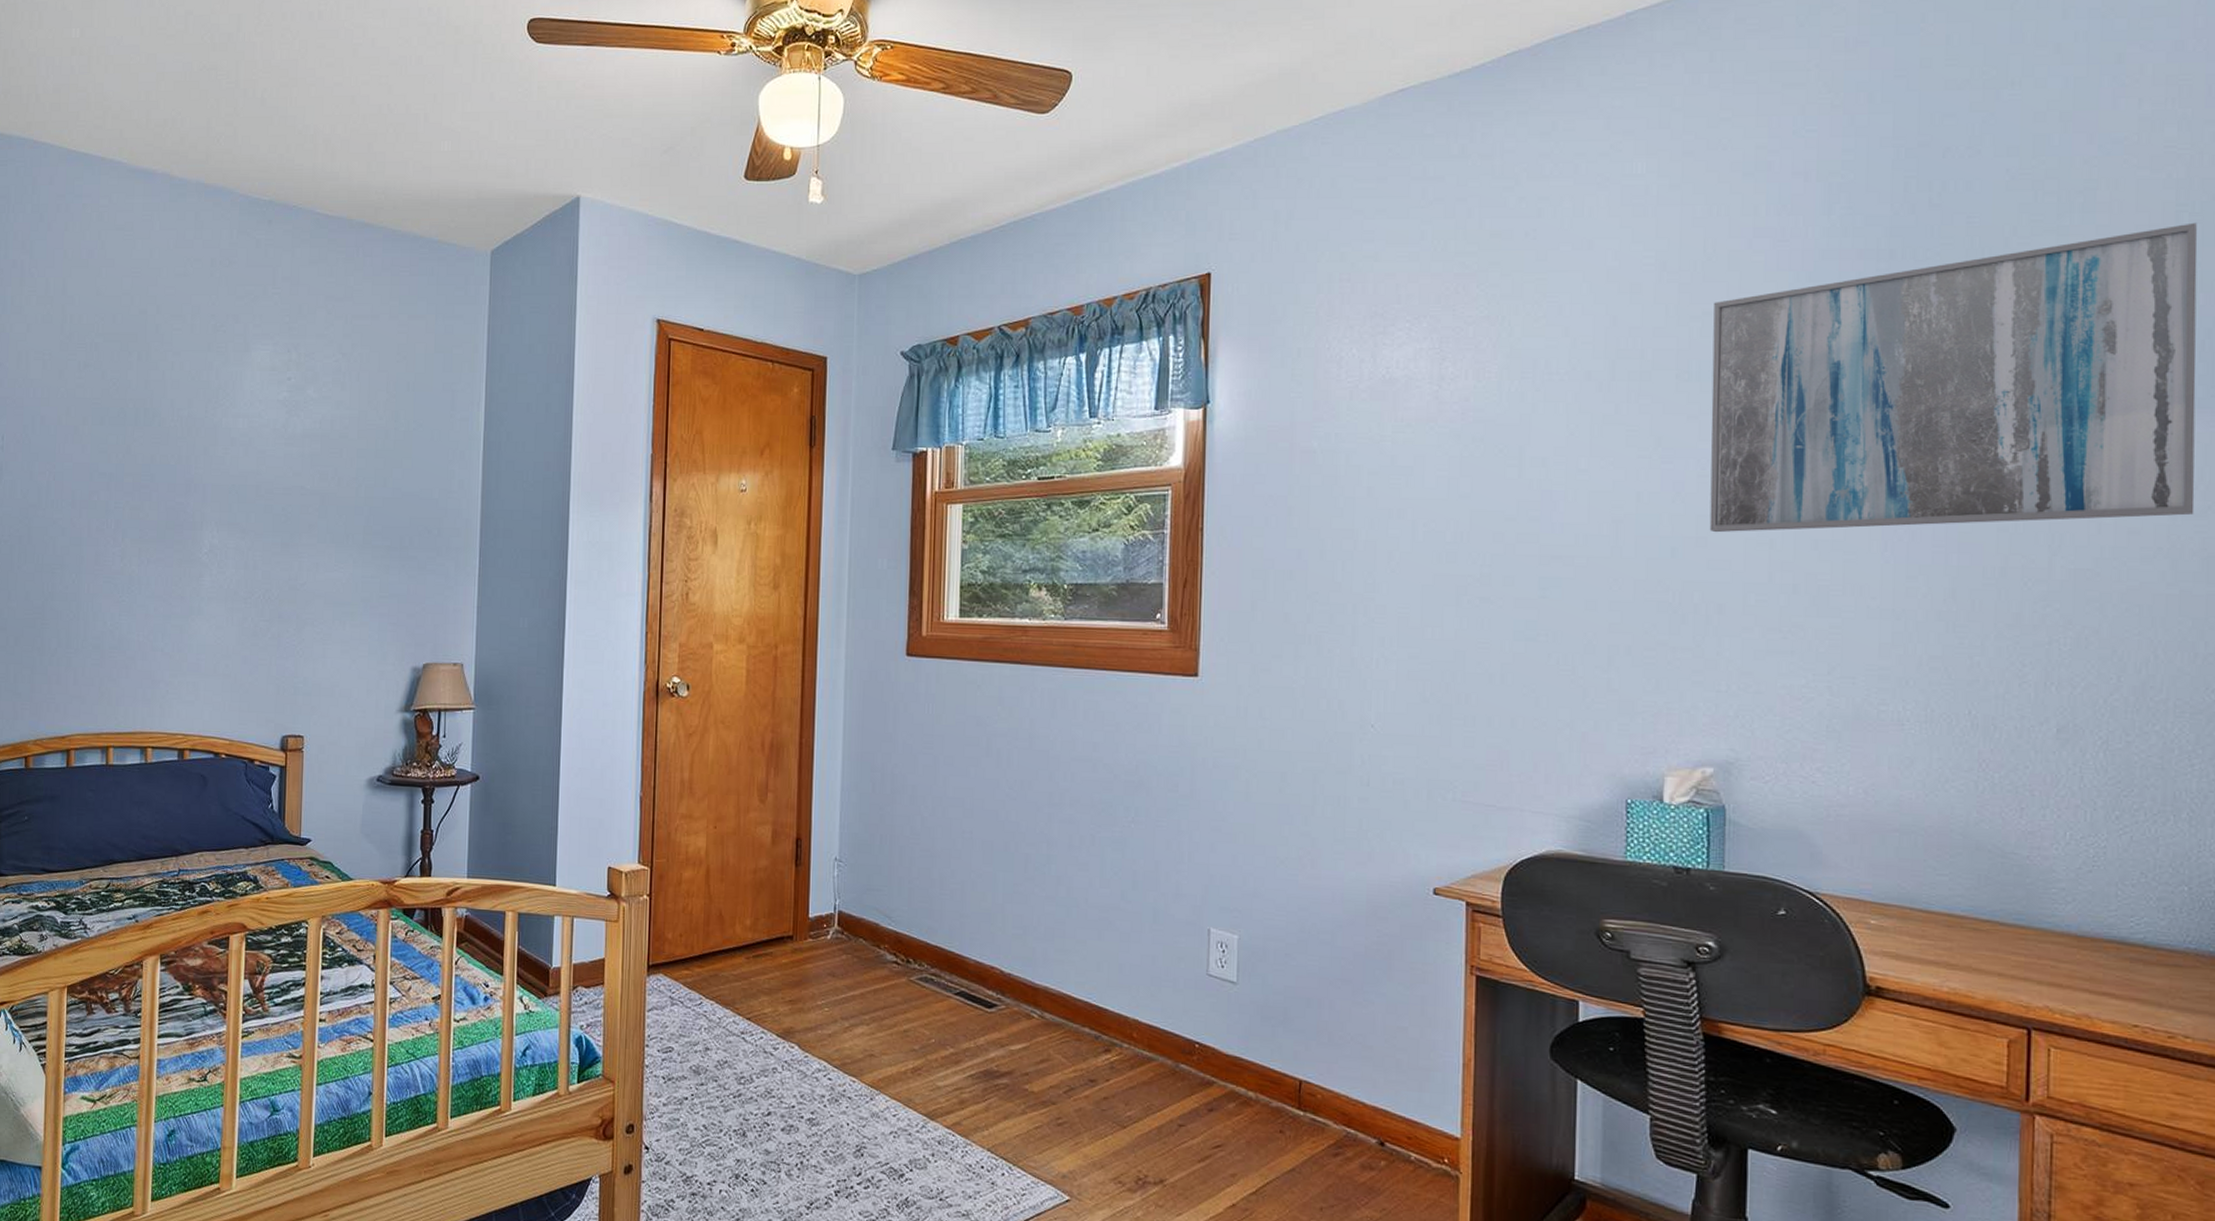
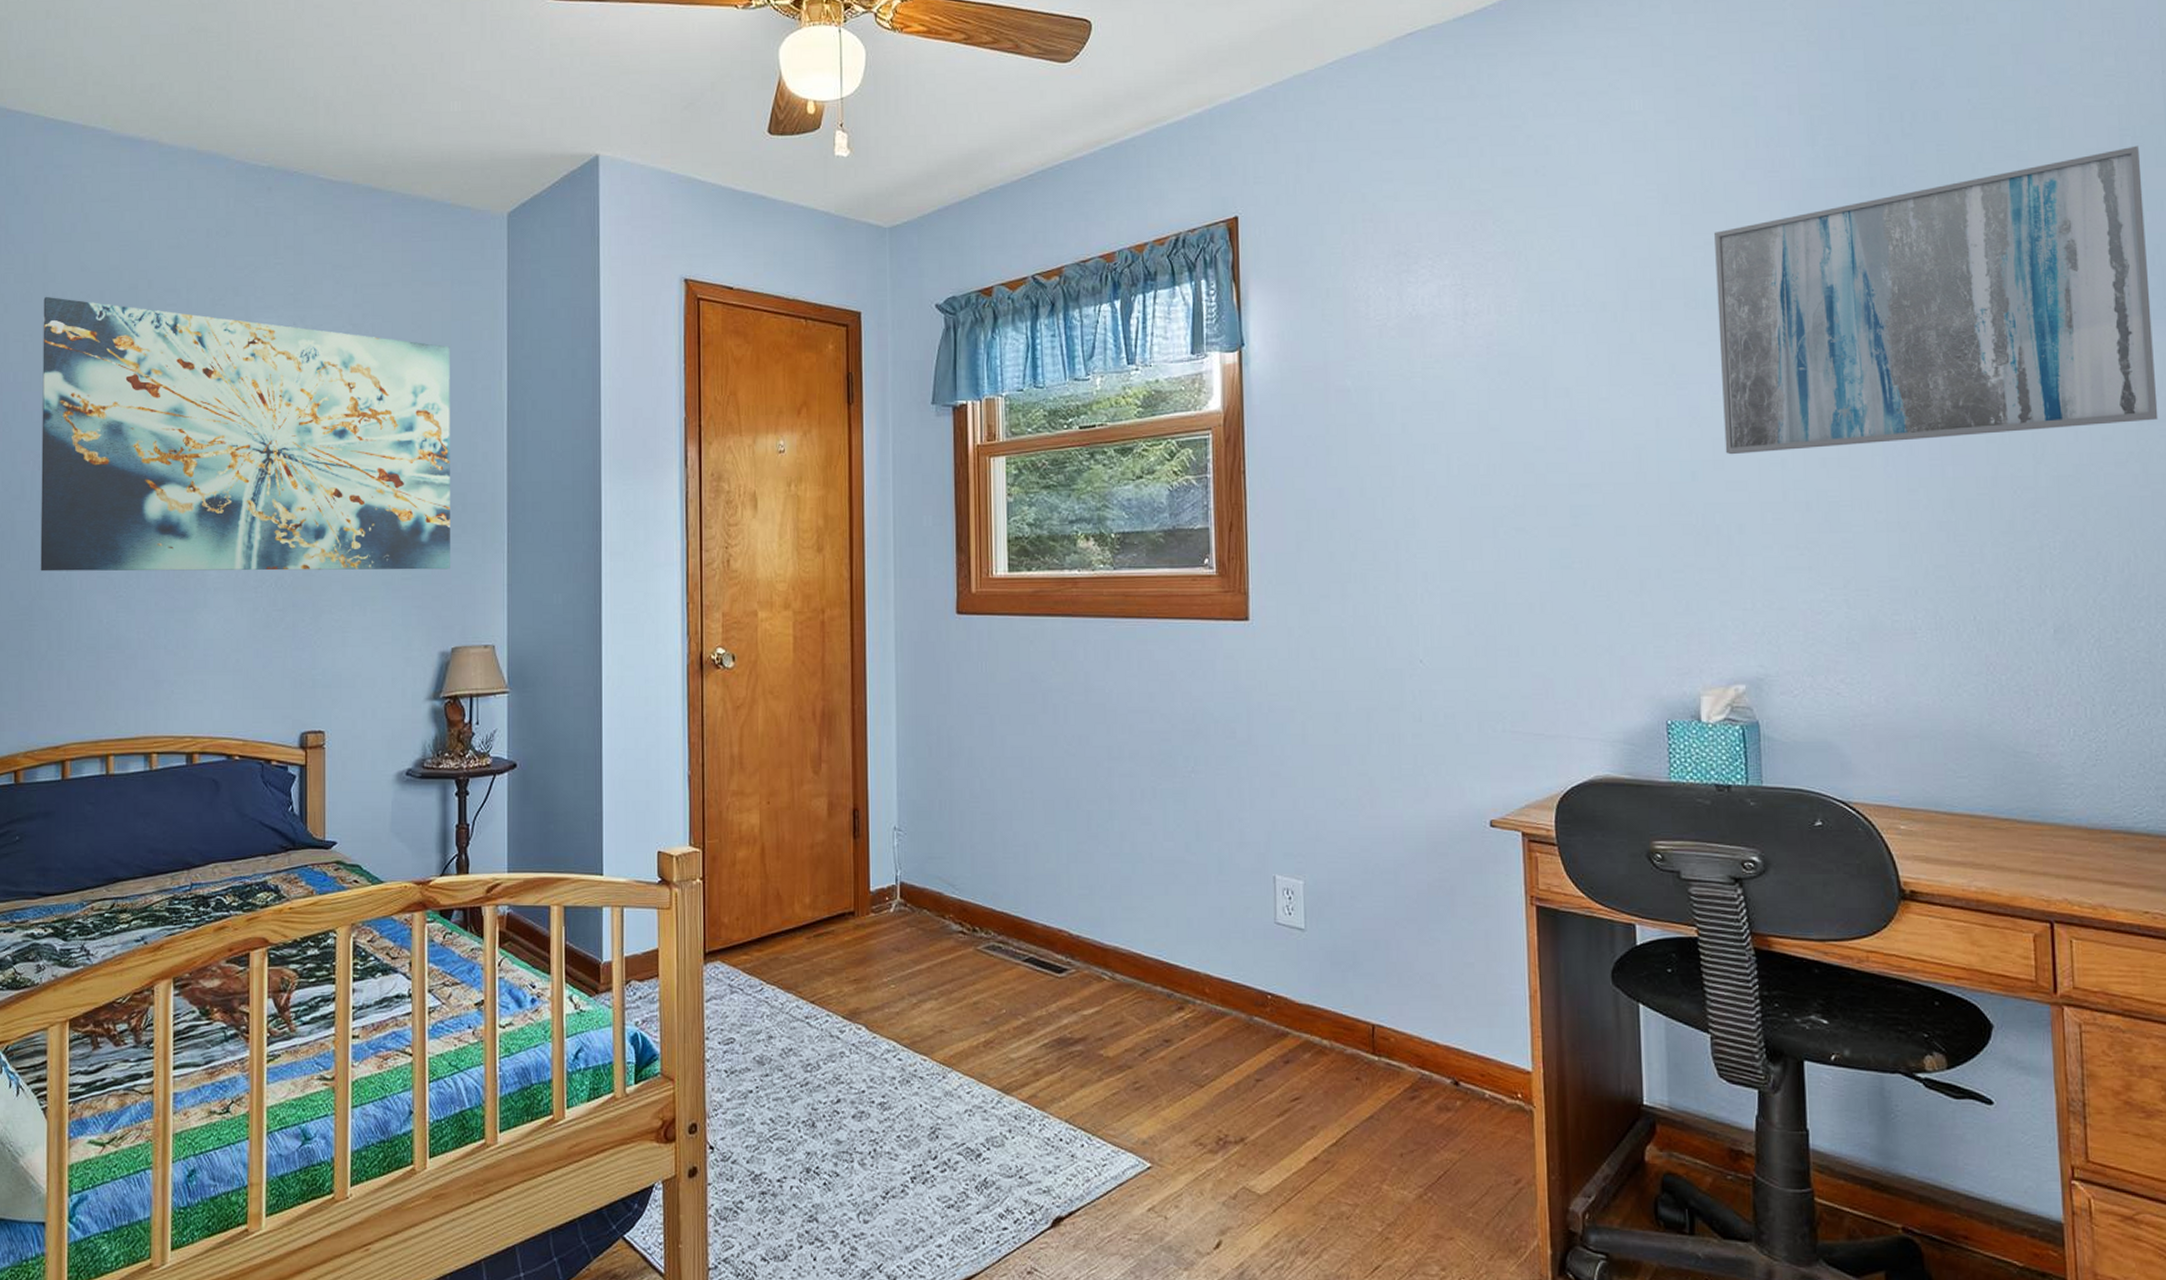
wall art: none [52,318,432,590] -> present [40,296,450,572]

